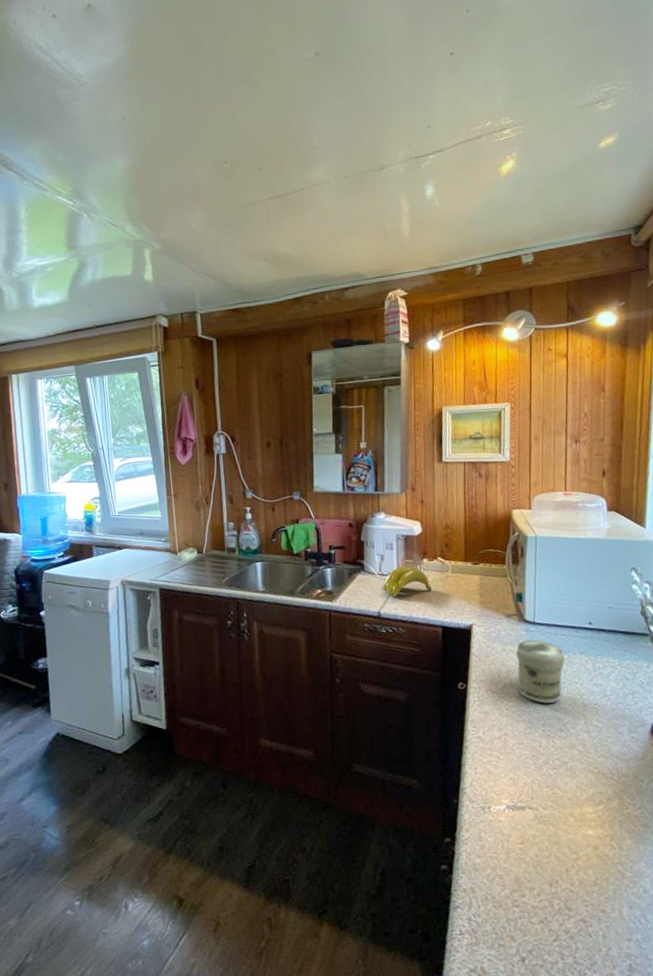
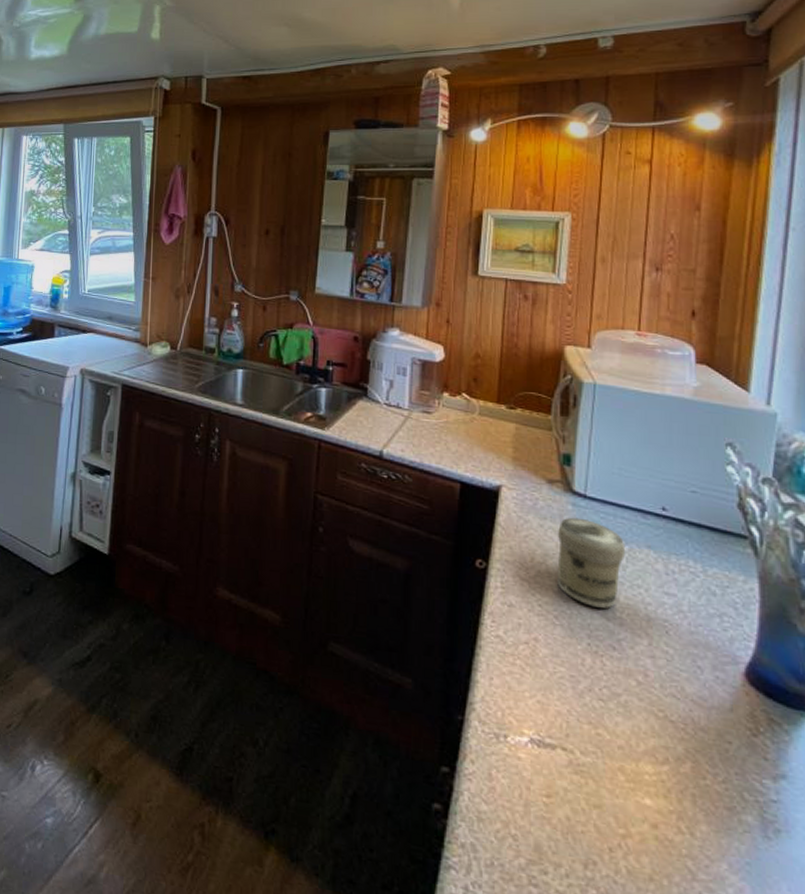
banana: present [383,565,433,597] -> none [389,397,452,436]

